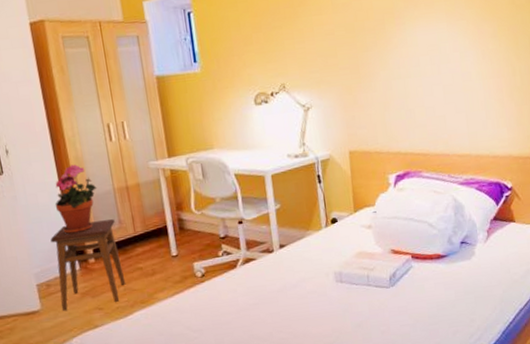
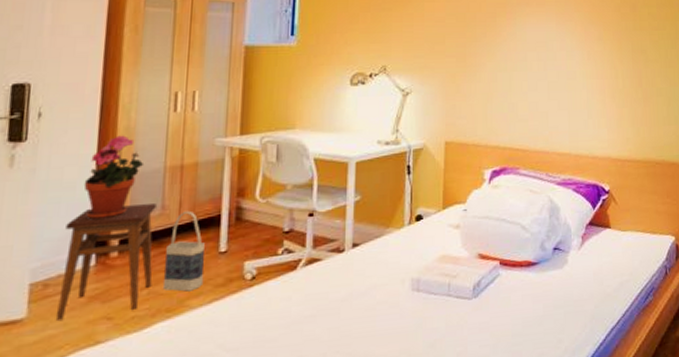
bag: none [130,224,165,288] -> present [162,210,205,292]

